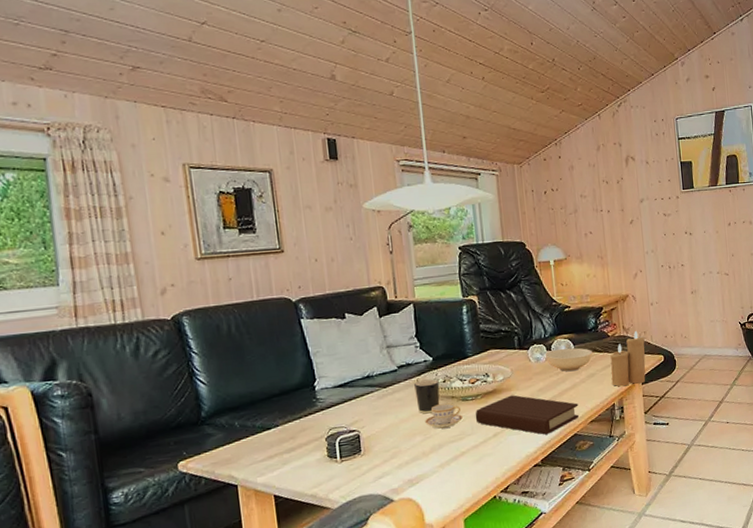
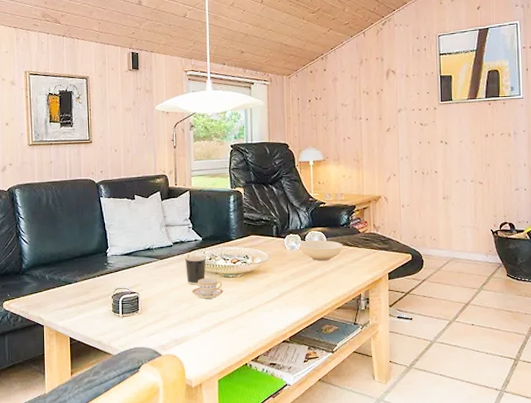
book: present [475,395,580,435] -> none [234,277,327,315]
candle: present [610,331,646,387] -> none [359,230,394,280]

